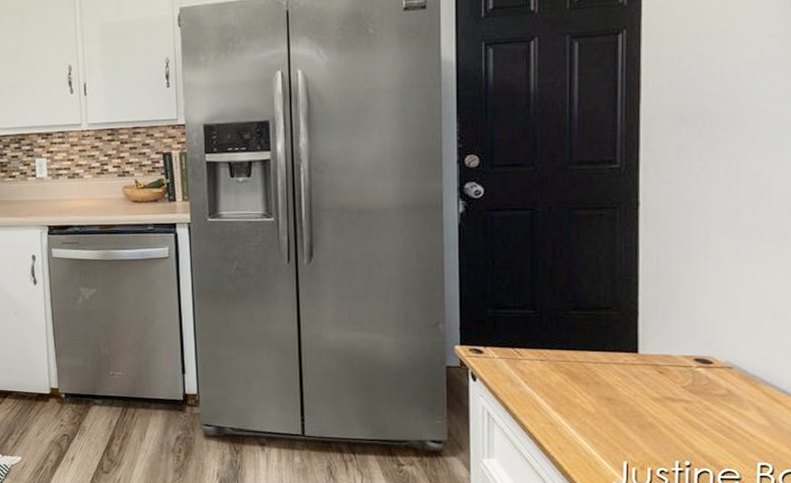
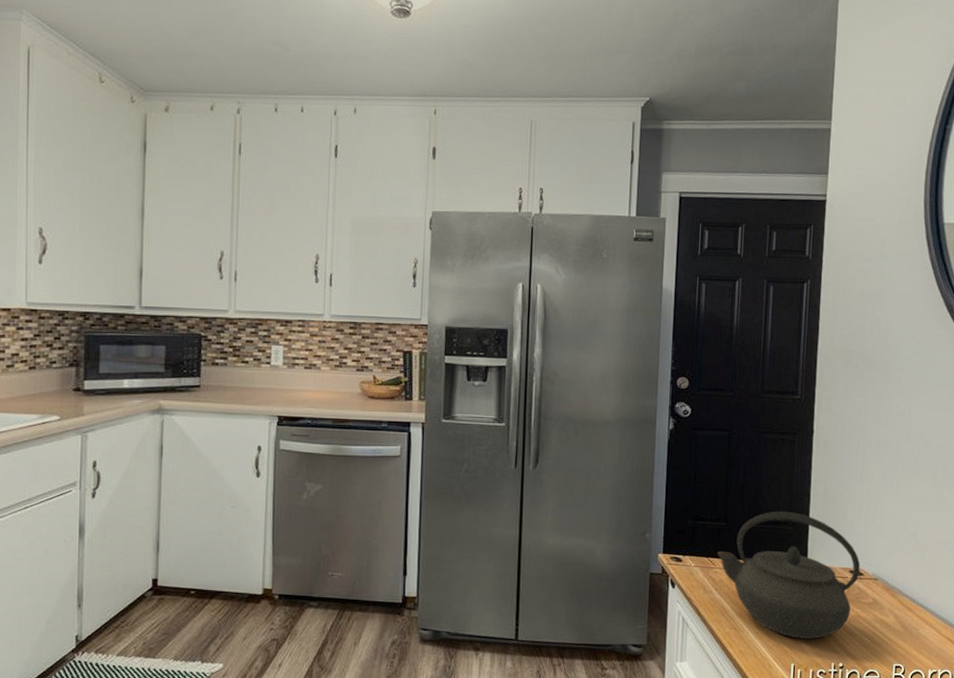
kettle: none [525,295,709,435] -> present [717,511,861,639]

